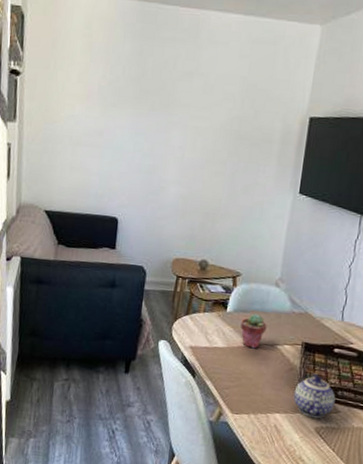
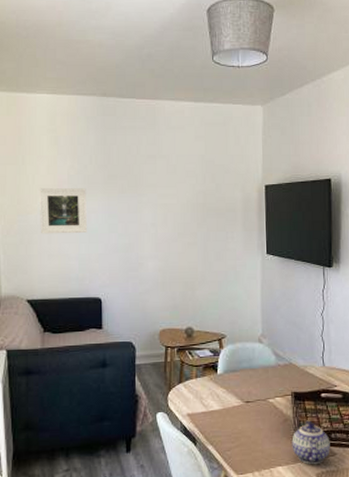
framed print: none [65,96,116,148] -> present [38,187,87,234]
potted succulent: present [240,313,267,349] -> none [232,371,257,406]

